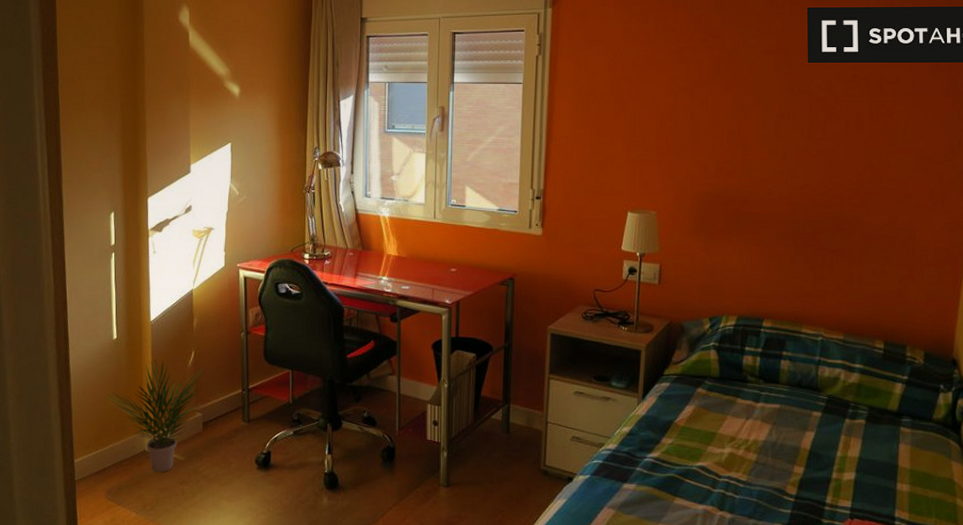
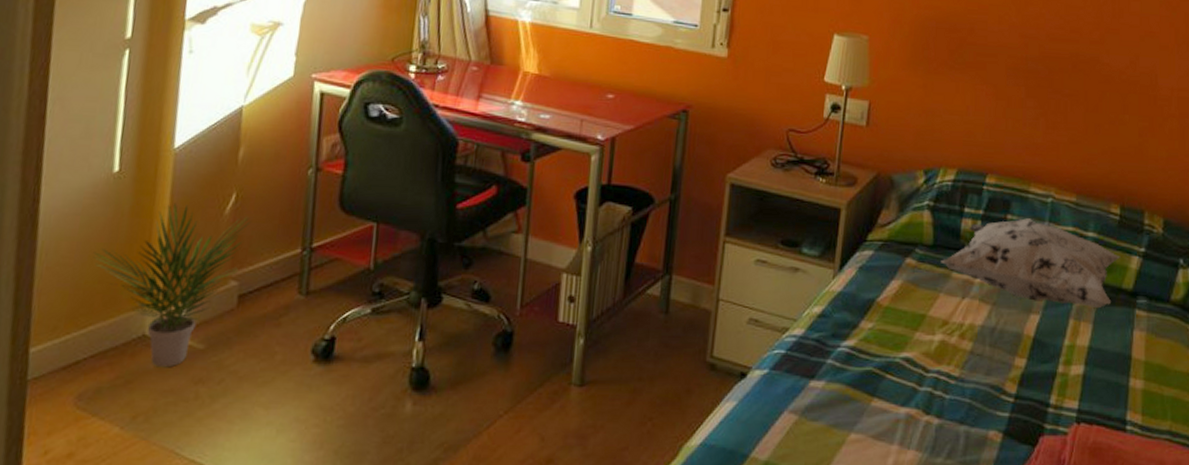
decorative pillow: none [727,354,885,427] -> present [941,218,1120,309]

